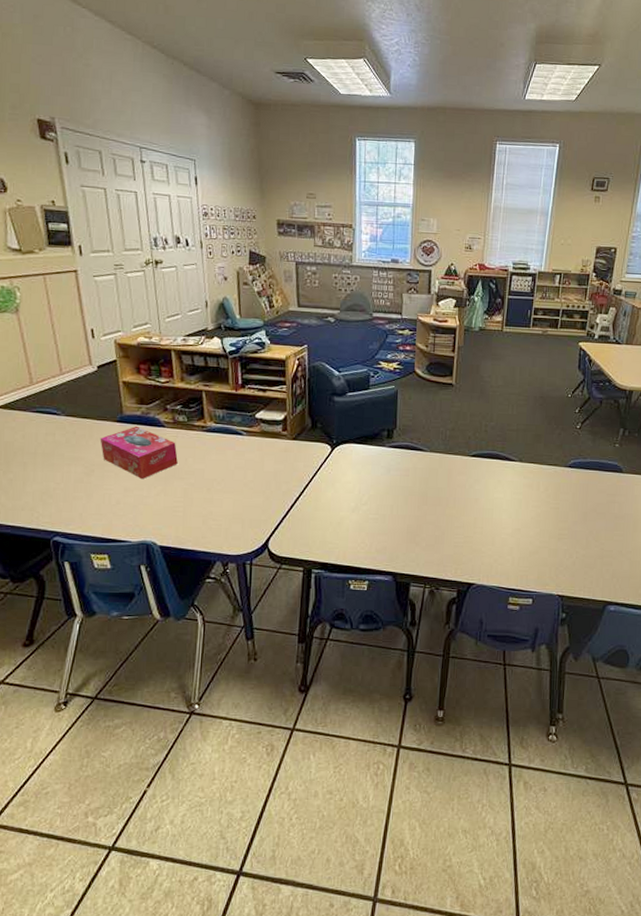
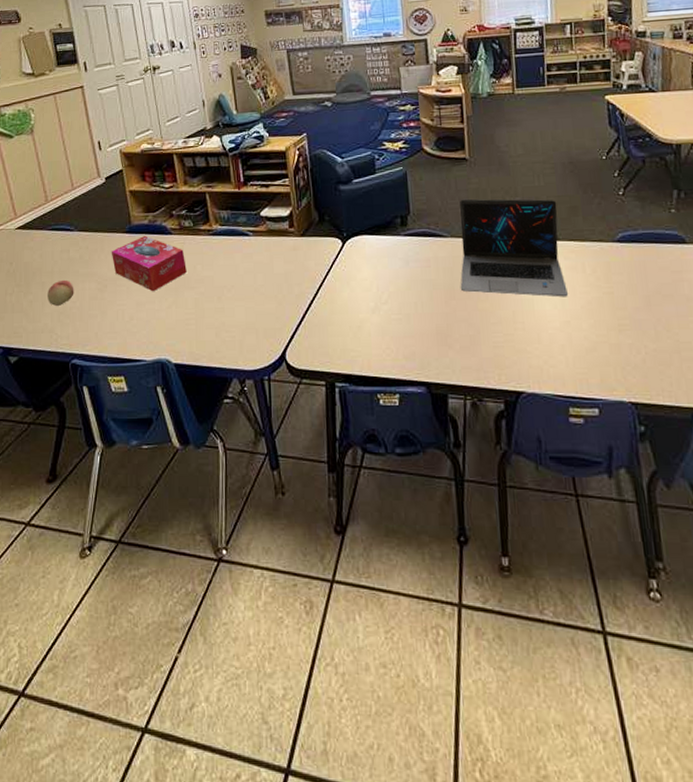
fruit: none [29,461,59,486] -> present [47,279,74,306]
laptop: none [432,419,525,509] -> present [459,198,568,297]

